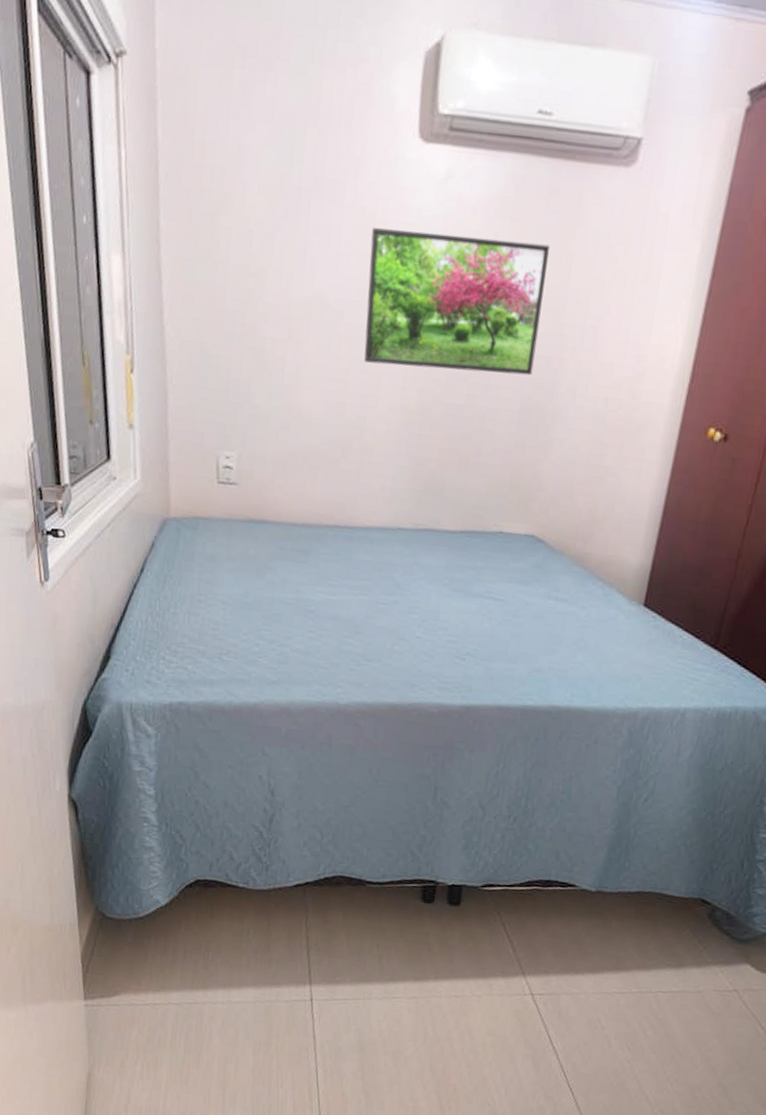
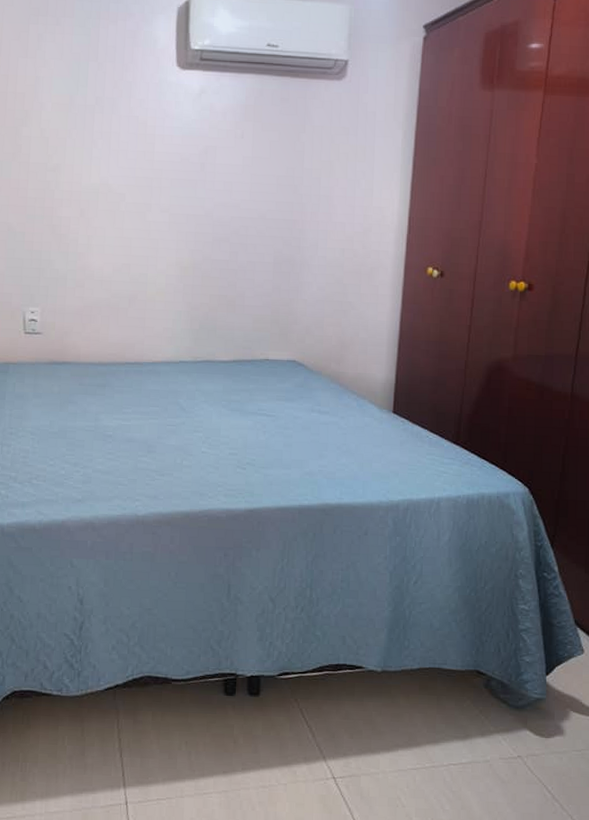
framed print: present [364,228,550,376] -> none [143,131,285,235]

